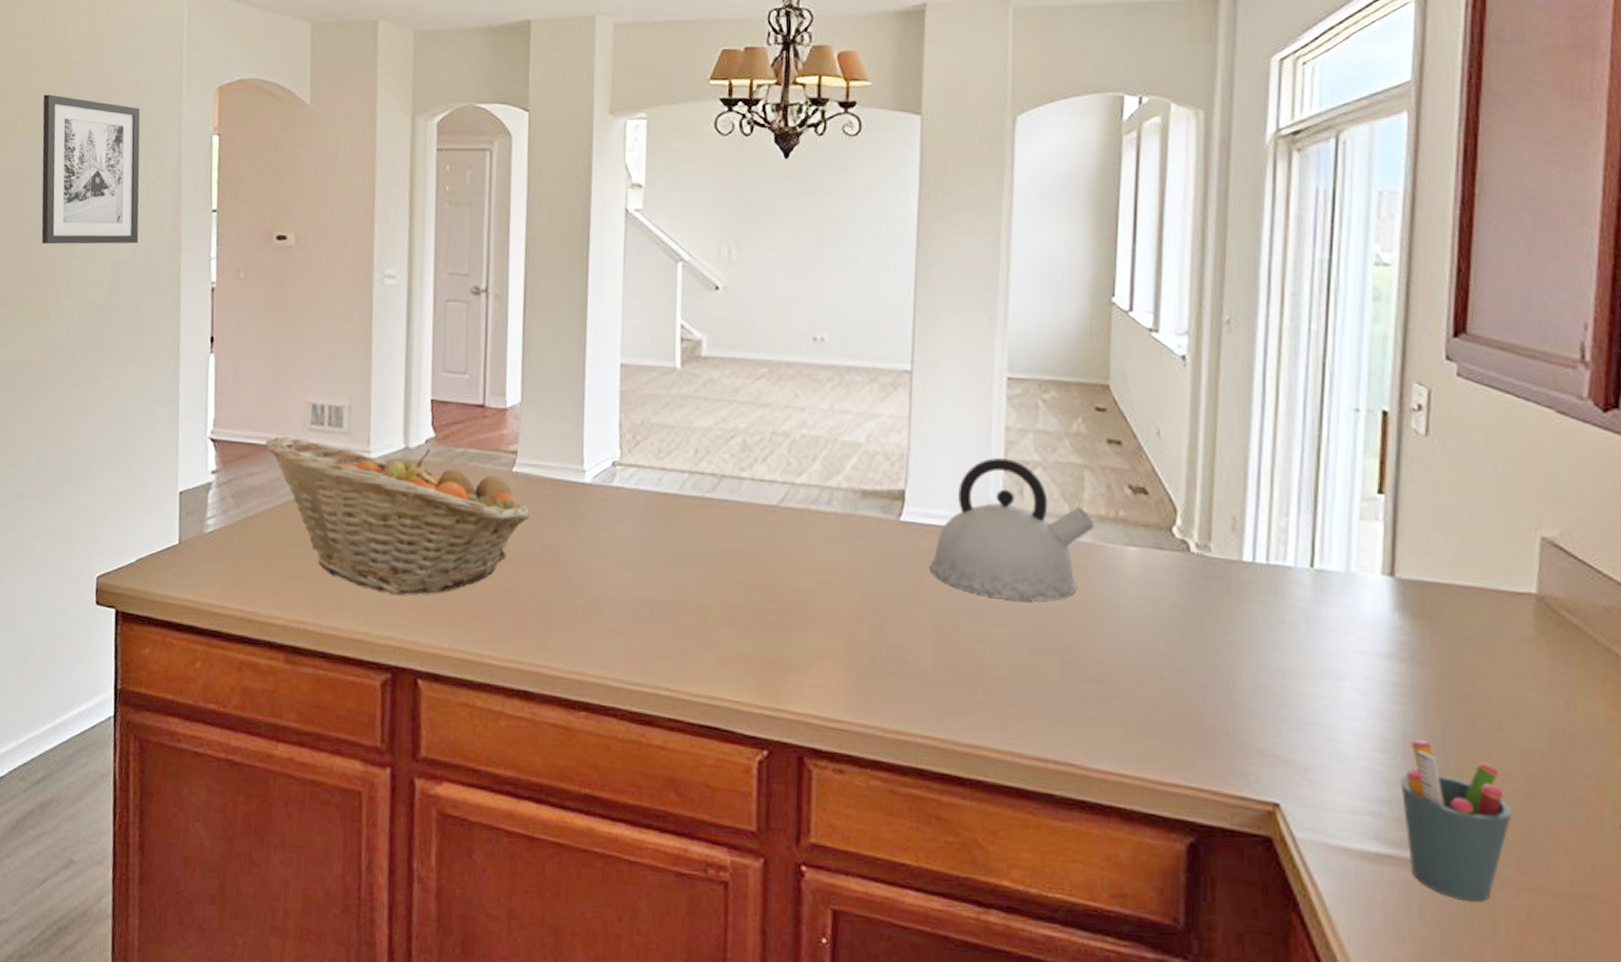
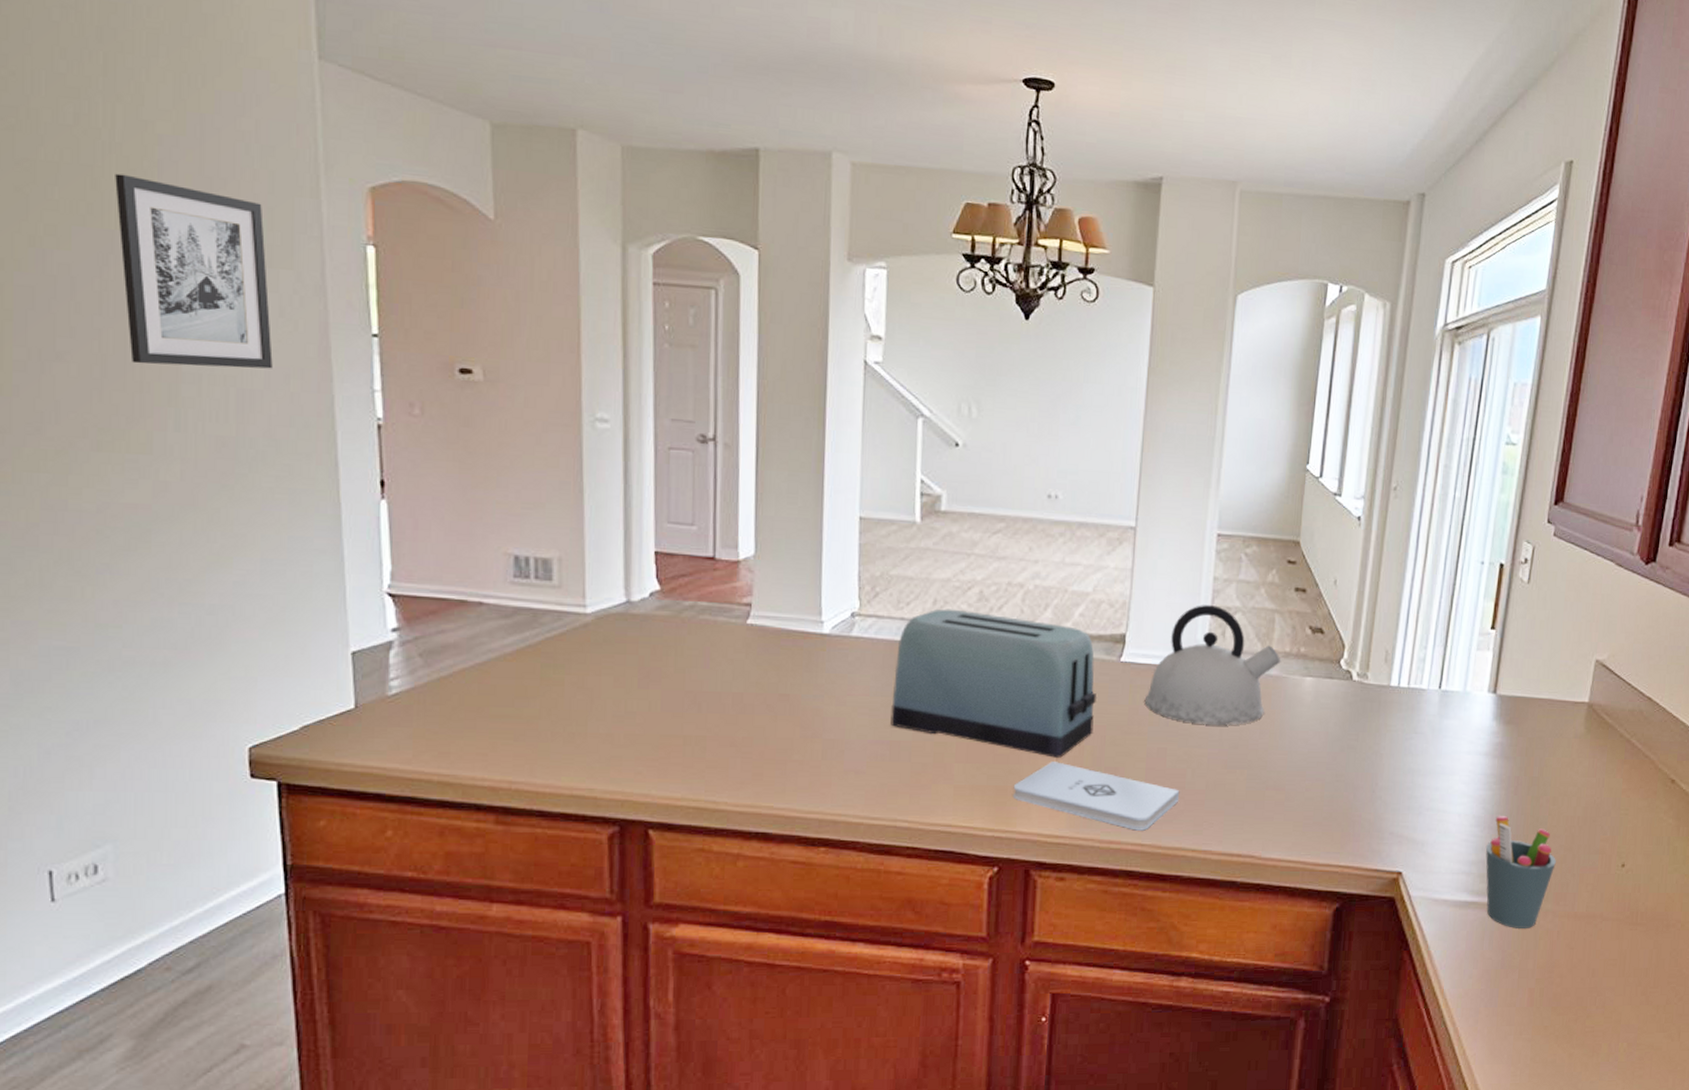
fruit basket: present [265,436,530,595] -> none [458,590,767,749]
toaster: none [652,459,875,629] -> present [890,609,1098,758]
notepad: none [782,632,977,722] -> present [1013,762,1180,831]

